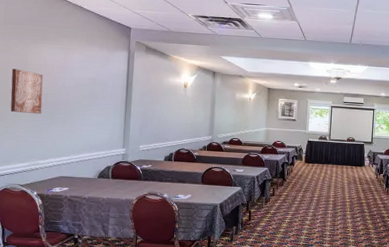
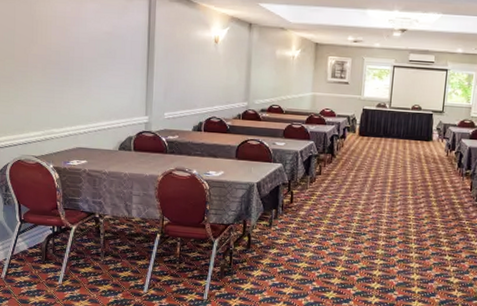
wall art: present [10,68,43,115] -> none [19,21,55,76]

